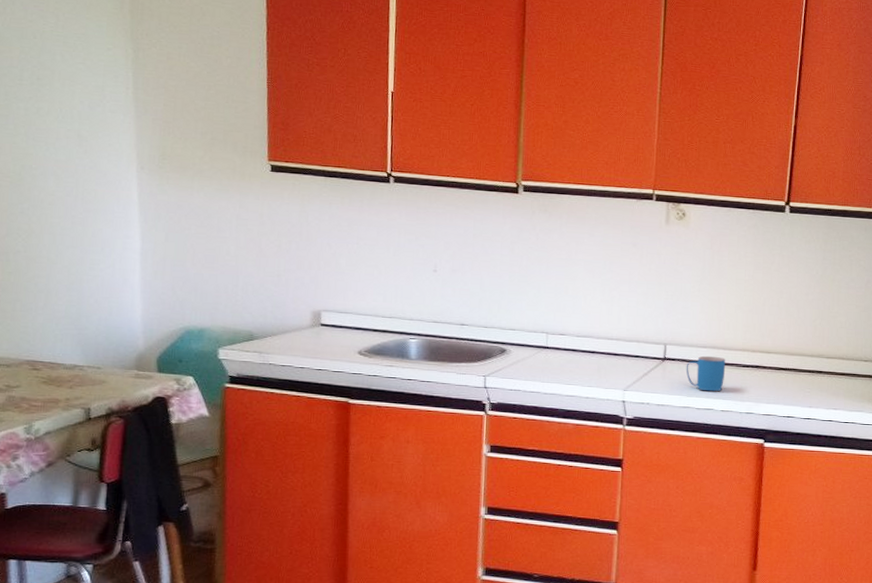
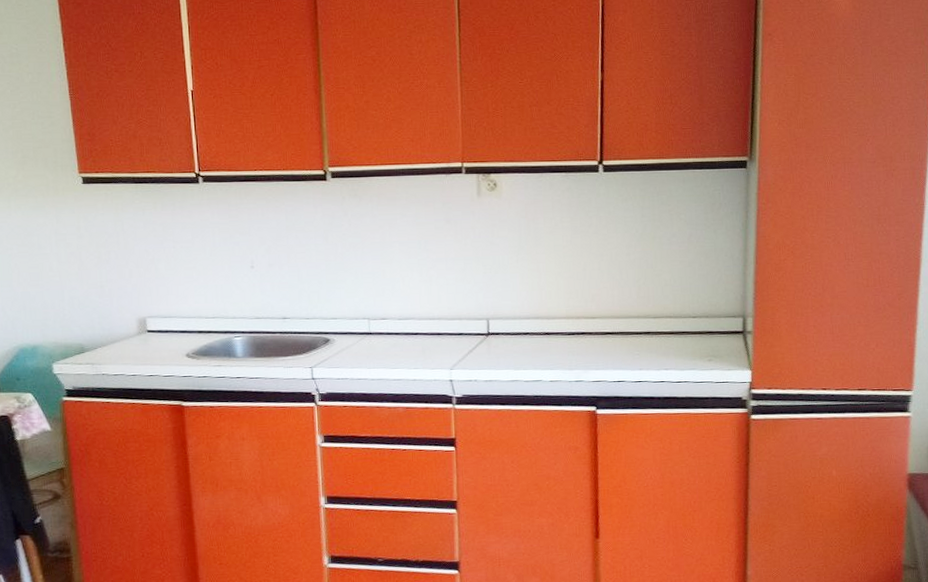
mug: present [686,355,726,392] -> none [510,326,551,363]

